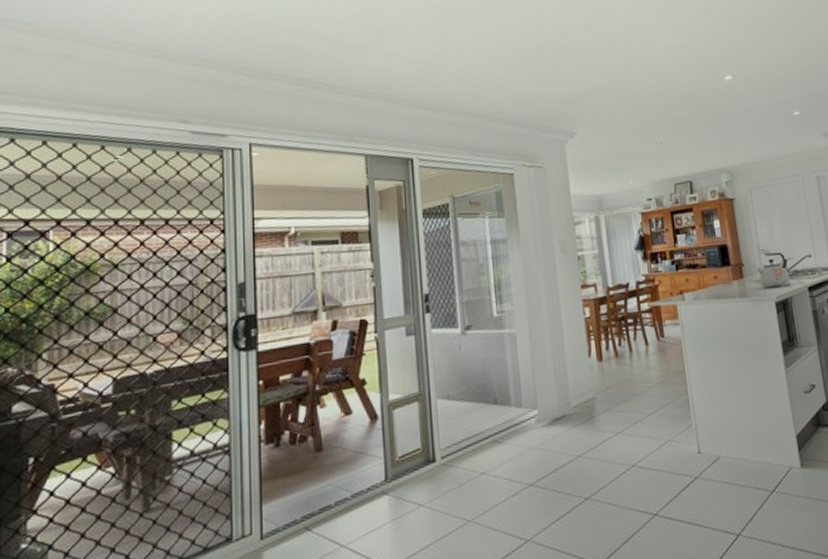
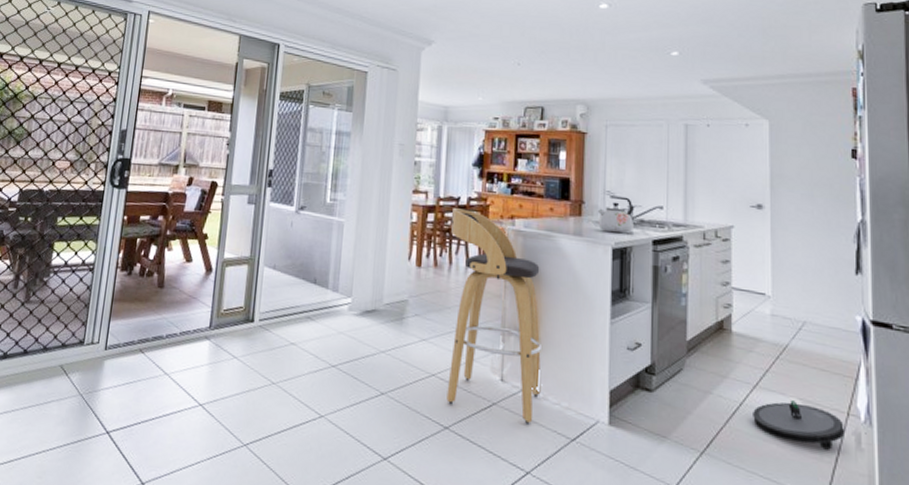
bar stool: none [623,294,737,491] -> present [446,208,543,424]

